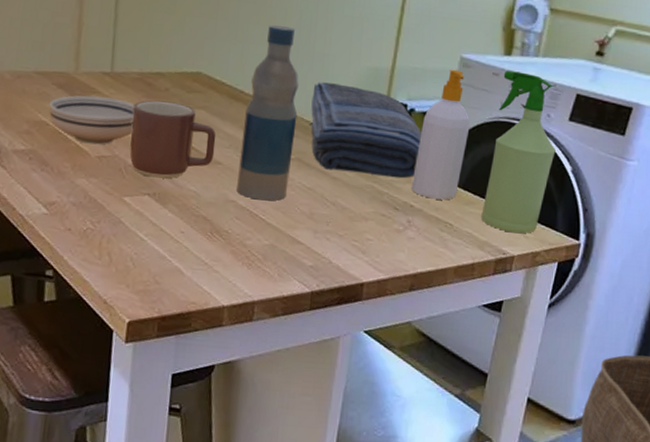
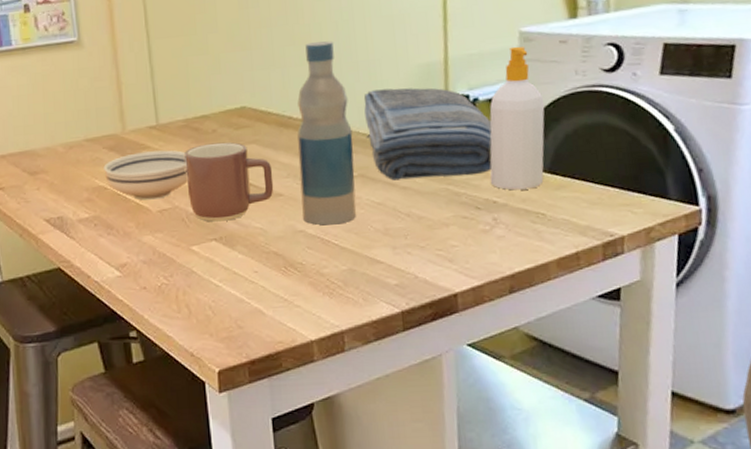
spray bottle: present [481,70,556,234] -> none [572,32,651,211]

